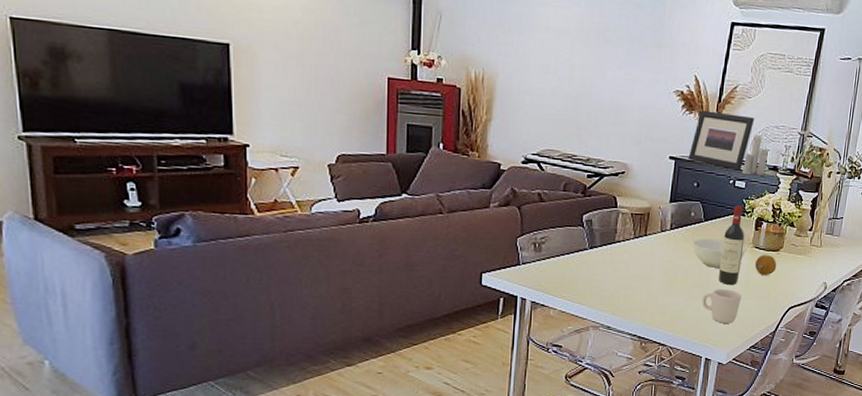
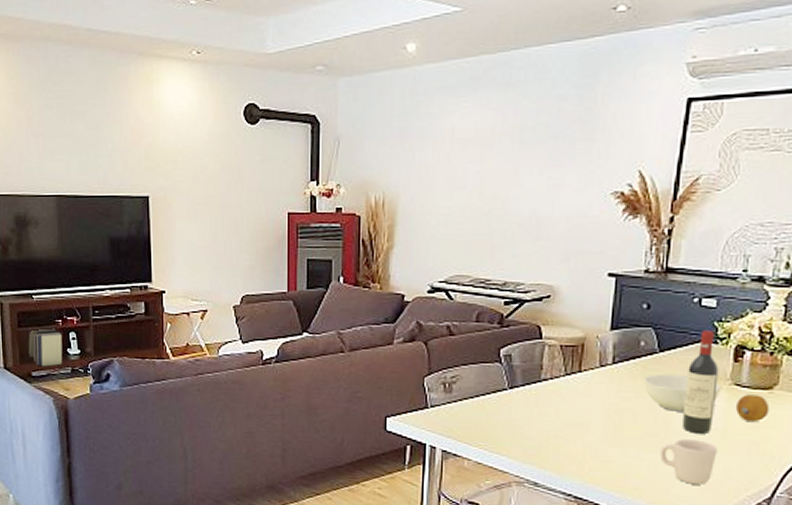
books: none [69,174,118,219] -> present [28,327,63,367]
picture frame: present [688,110,755,171] -> none [633,212,727,285]
candle: present [741,133,768,178] -> none [710,234,749,292]

